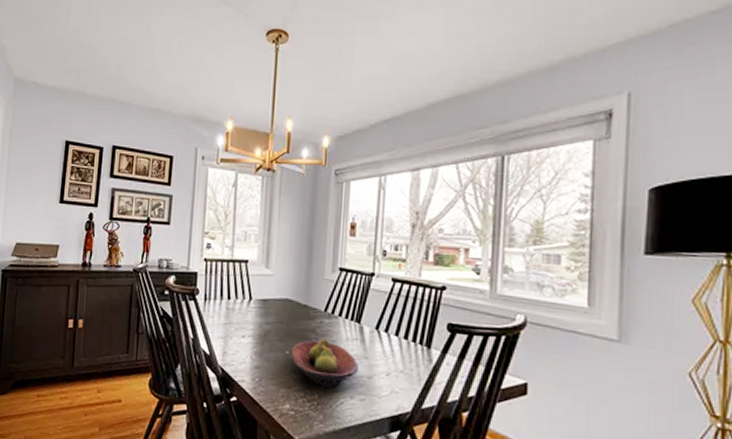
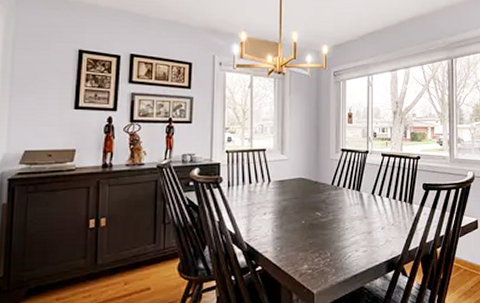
fruit bowl: present [292,338,358,388] -> none [307,207,360,245]

